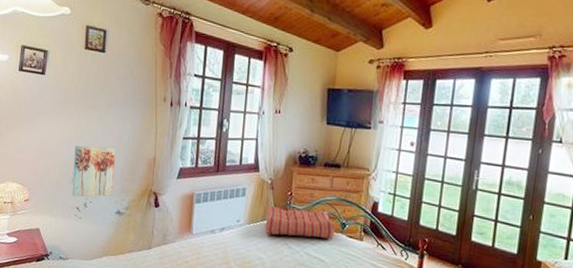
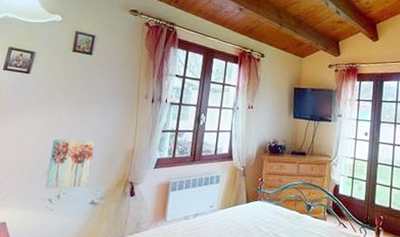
seat cushion: present [265,205,335,240] -> none [237,191,302,221]

